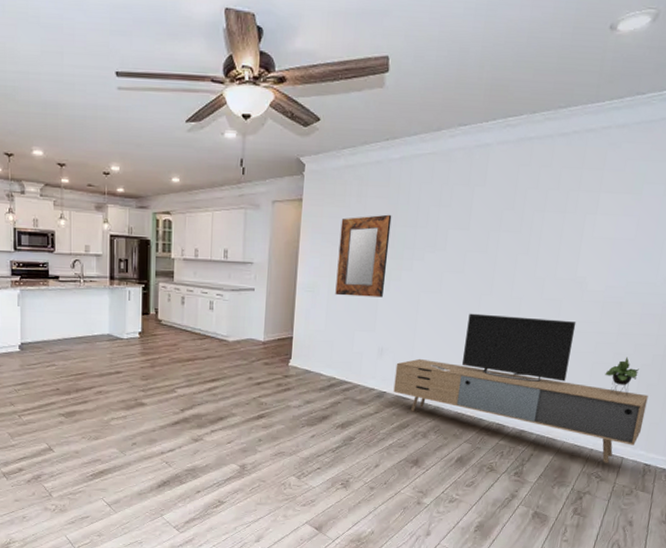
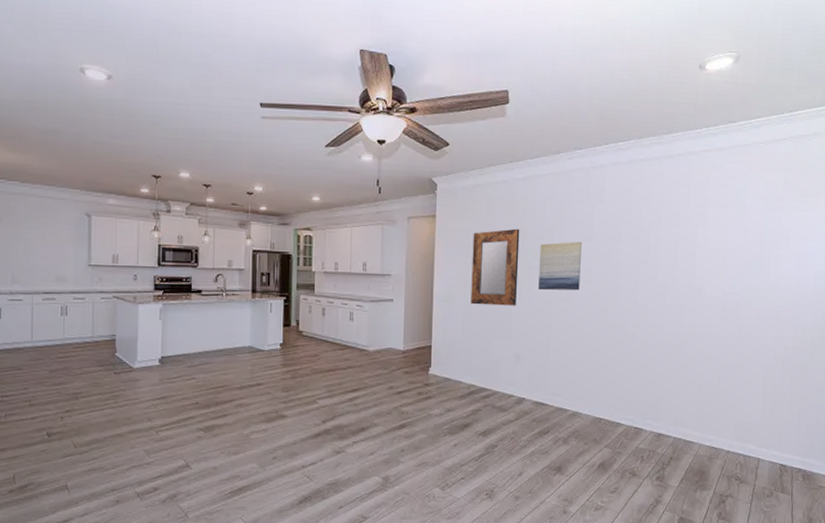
media console: present [393,313,649,463] -> none [532,320,775,465]
wall art: none [408,229,458,282] -> present [538,242,582,291]

